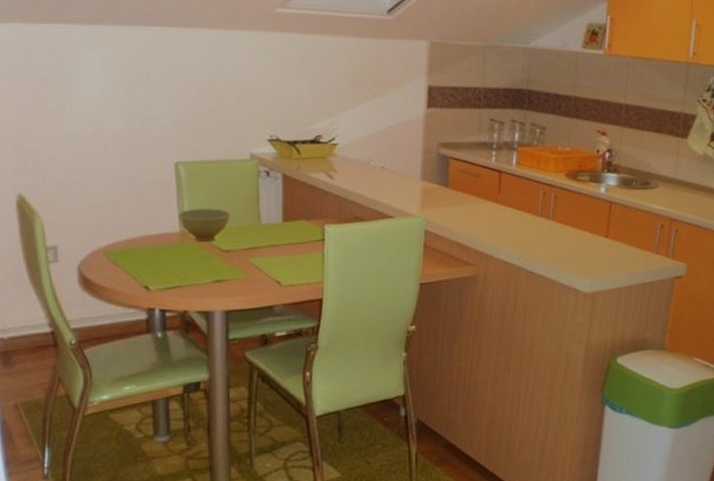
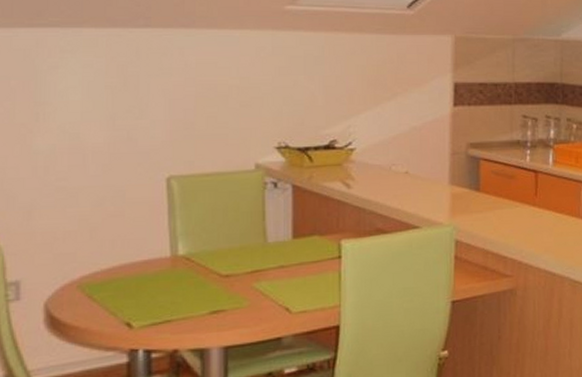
bowl: present [177,209,231,241] -> none [168,227,232,267]

